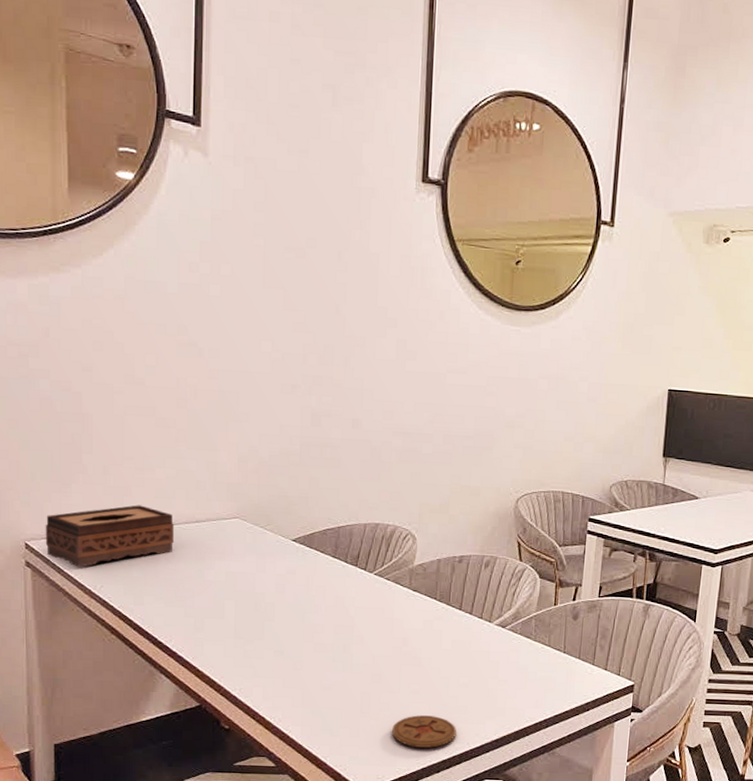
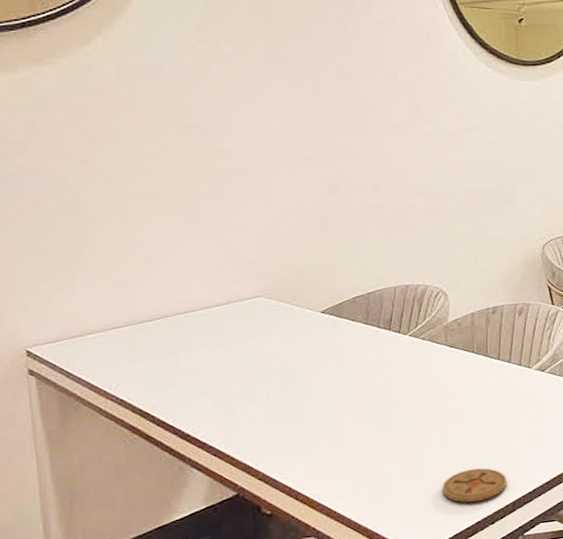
tissue box: present [45,505,174,567] -> none [47,295,194,369]

